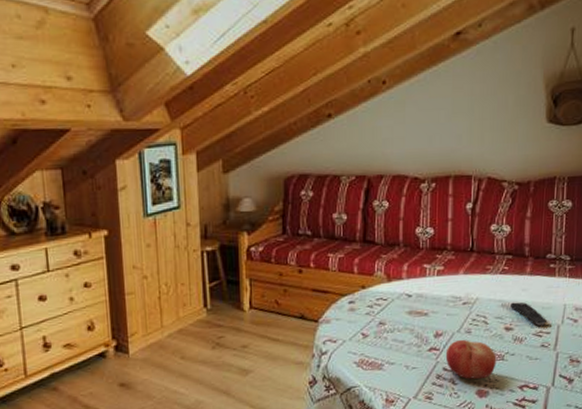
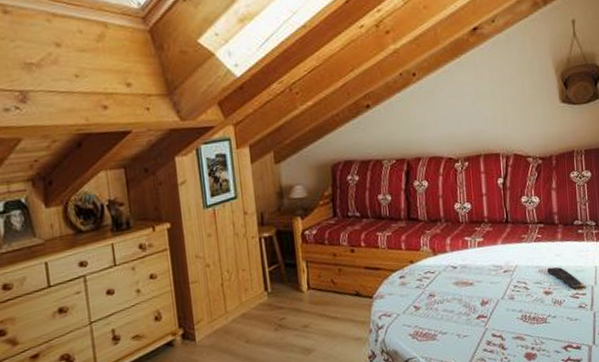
fruit: present [445,339,497,380] -> none [493,305,541,344]

